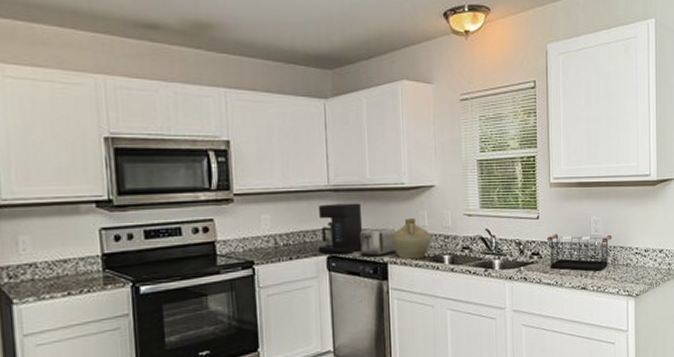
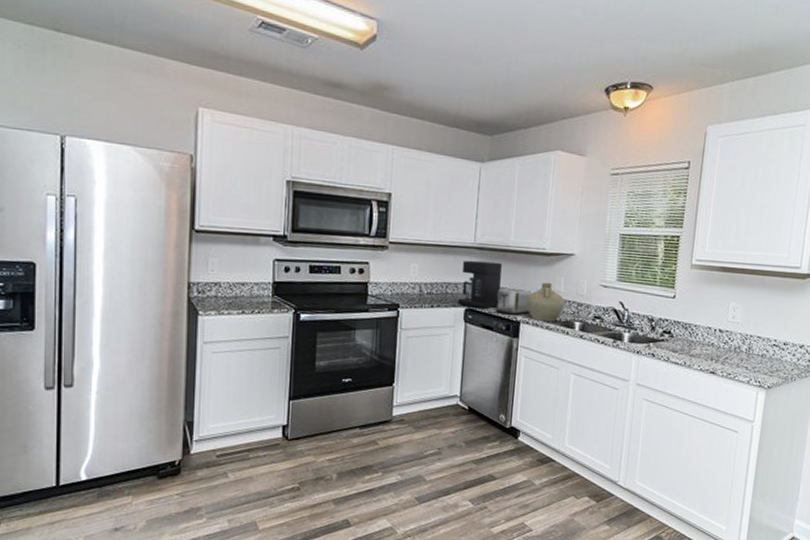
dish rack: present [546,234,612,272] -> none [680,315,750,358]

